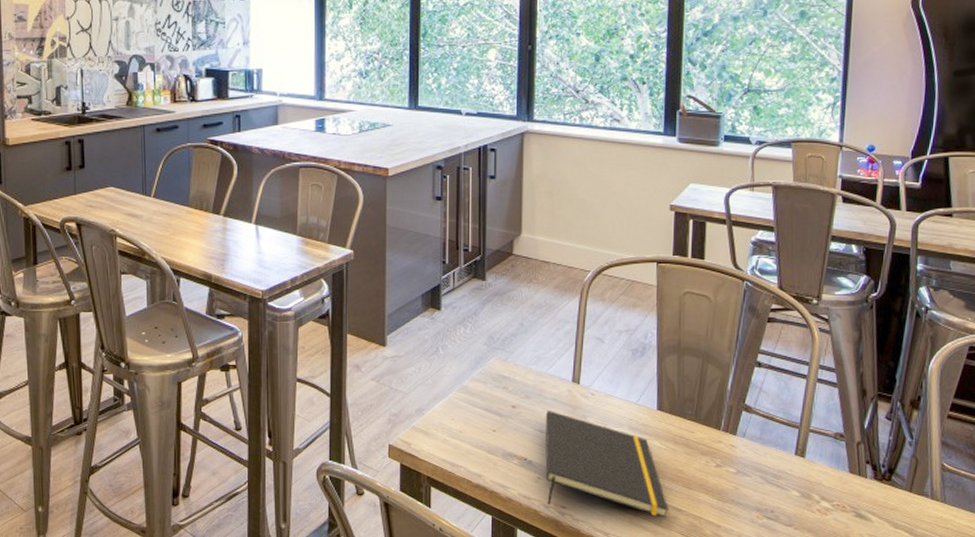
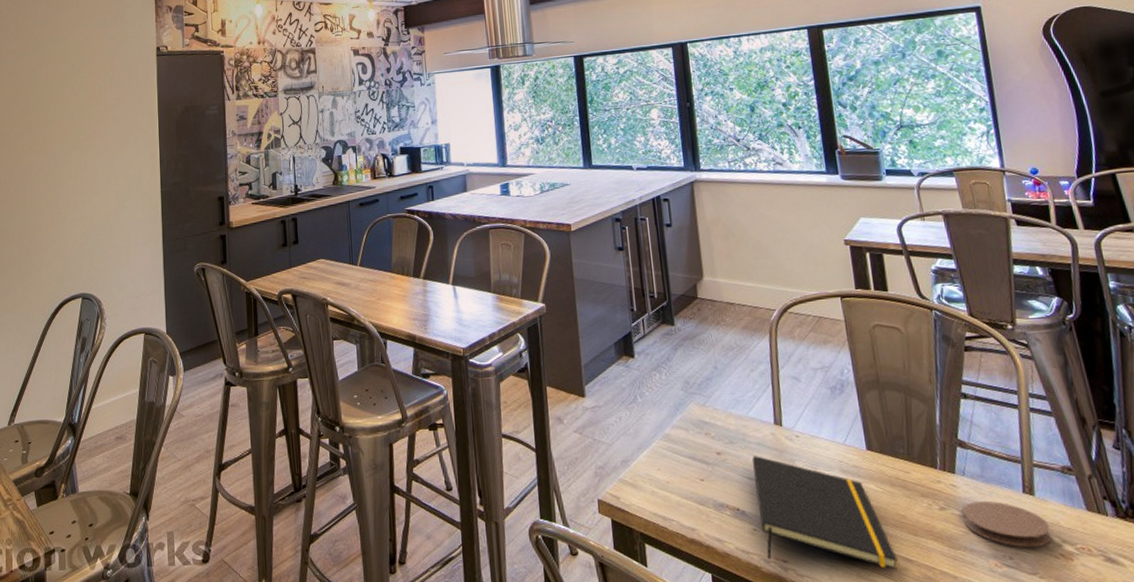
coaster: none [735,461,812,503] -> present [961,501,1051,548]

